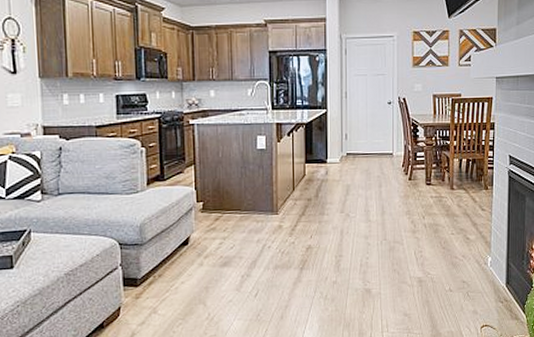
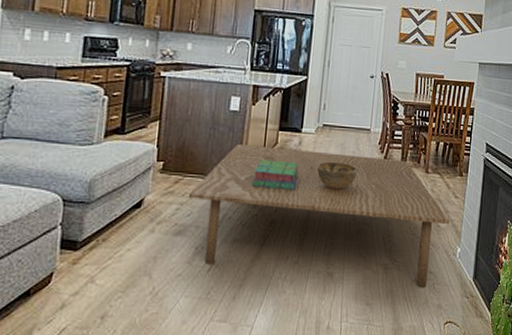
coffee table: none [229,179,478,297] -> present [188,144,450,288]
stack of books: none [286,191,328,218] -> present [252,160,299,190]
decorative bowl: none [346,187,384,212] -> present [317,161,358,189]

